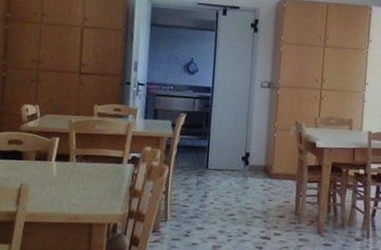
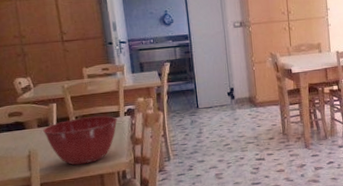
mixing bowl: none [40,157,119,209] -> present [43,116,117,165]

